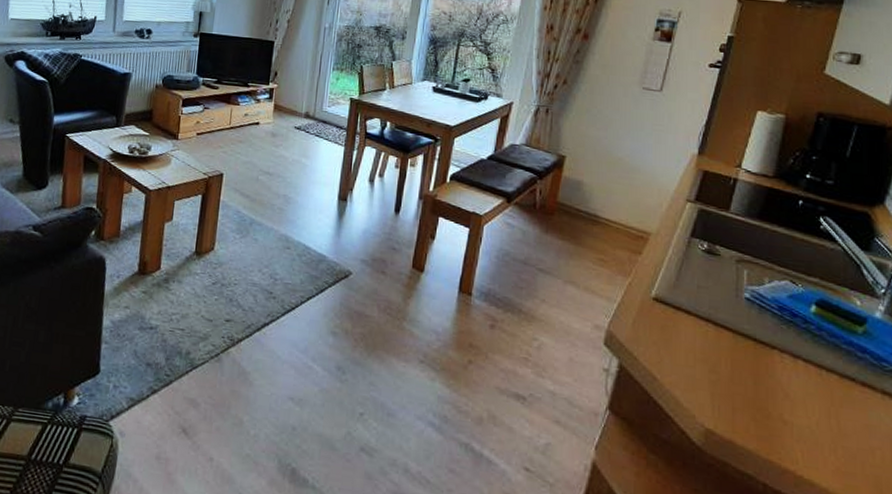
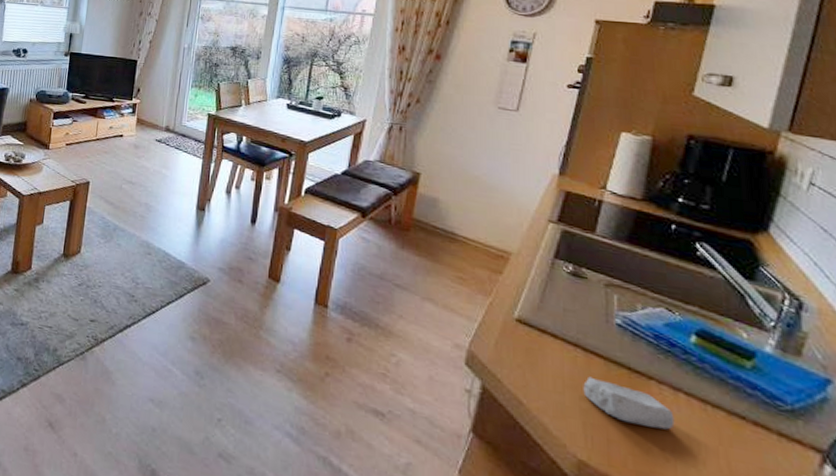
soap bar: none [713,349,793,396] -> present [583,376,675,430]

